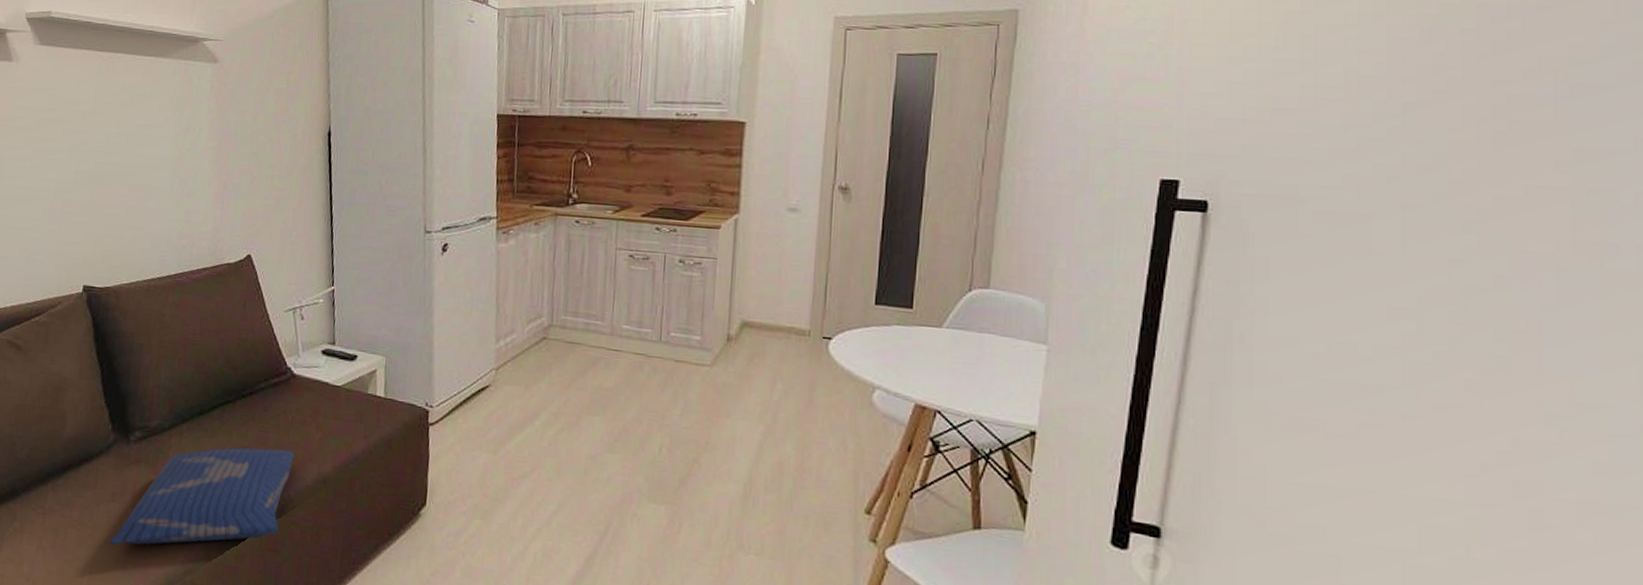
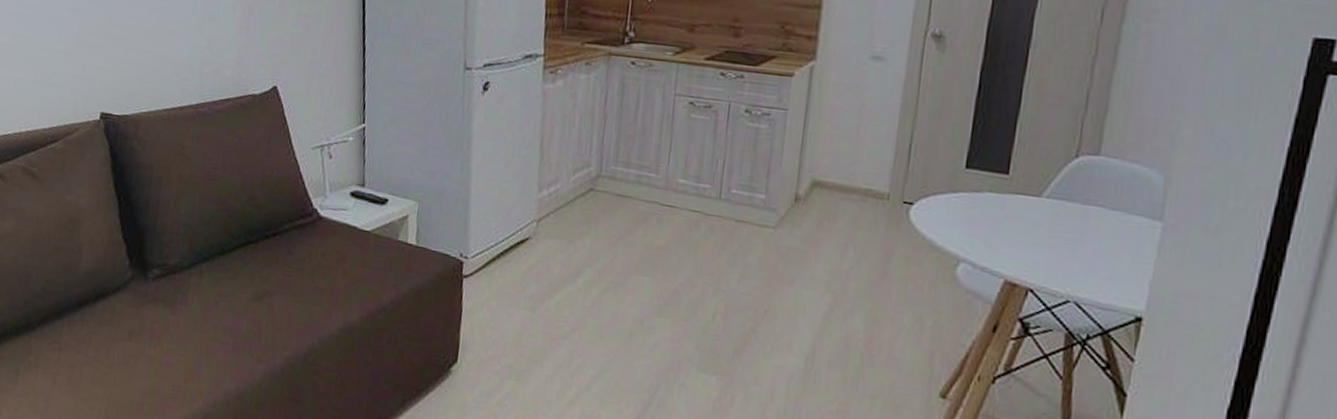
cushion: present [110,447,294,546] -> none [126,291,319,387]

